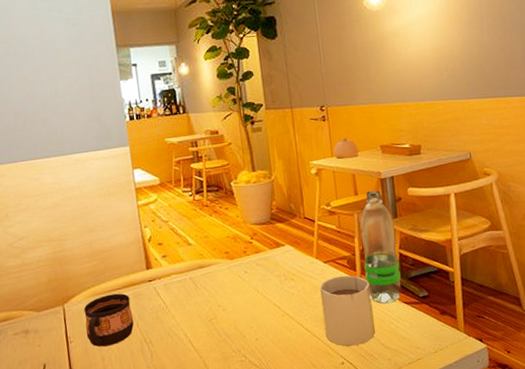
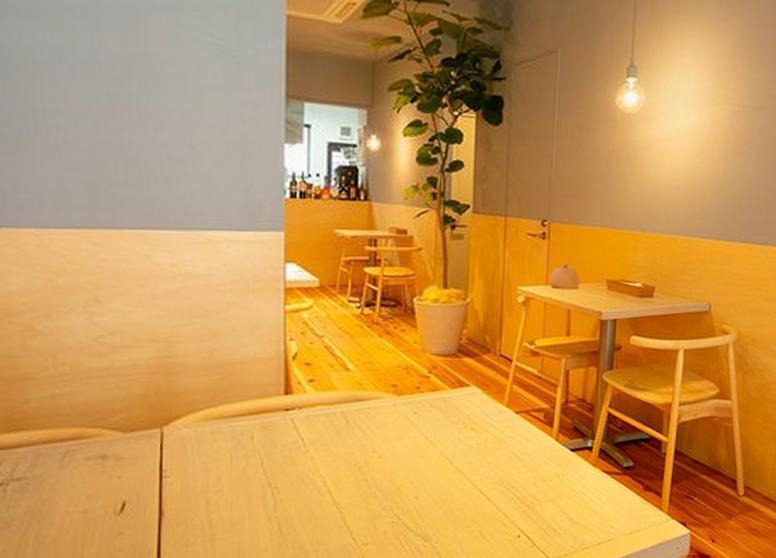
cup: present [84,293,135,347] -> none [189,420,258,487]
mug: present [320,275,375,347] -> none [503,431,567,517]
bottle: present [359,190,402,304] -> none [563,332,609,471]

